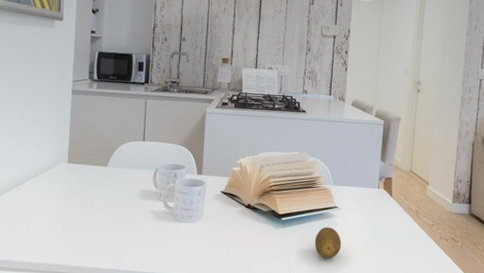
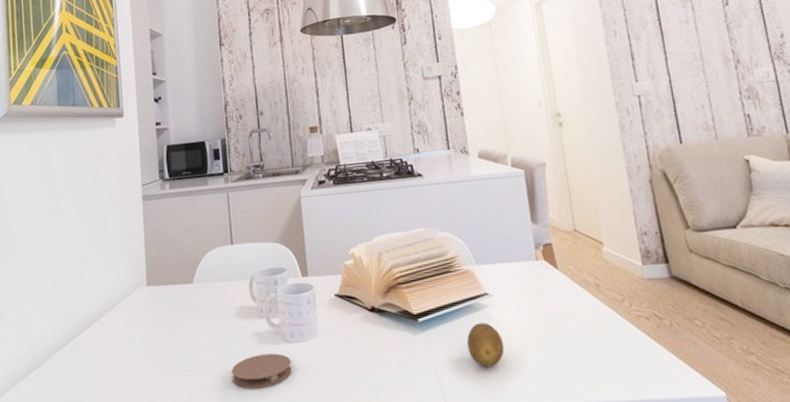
coaster: none [129,227,179,252] -> present [231,353,292,389]

